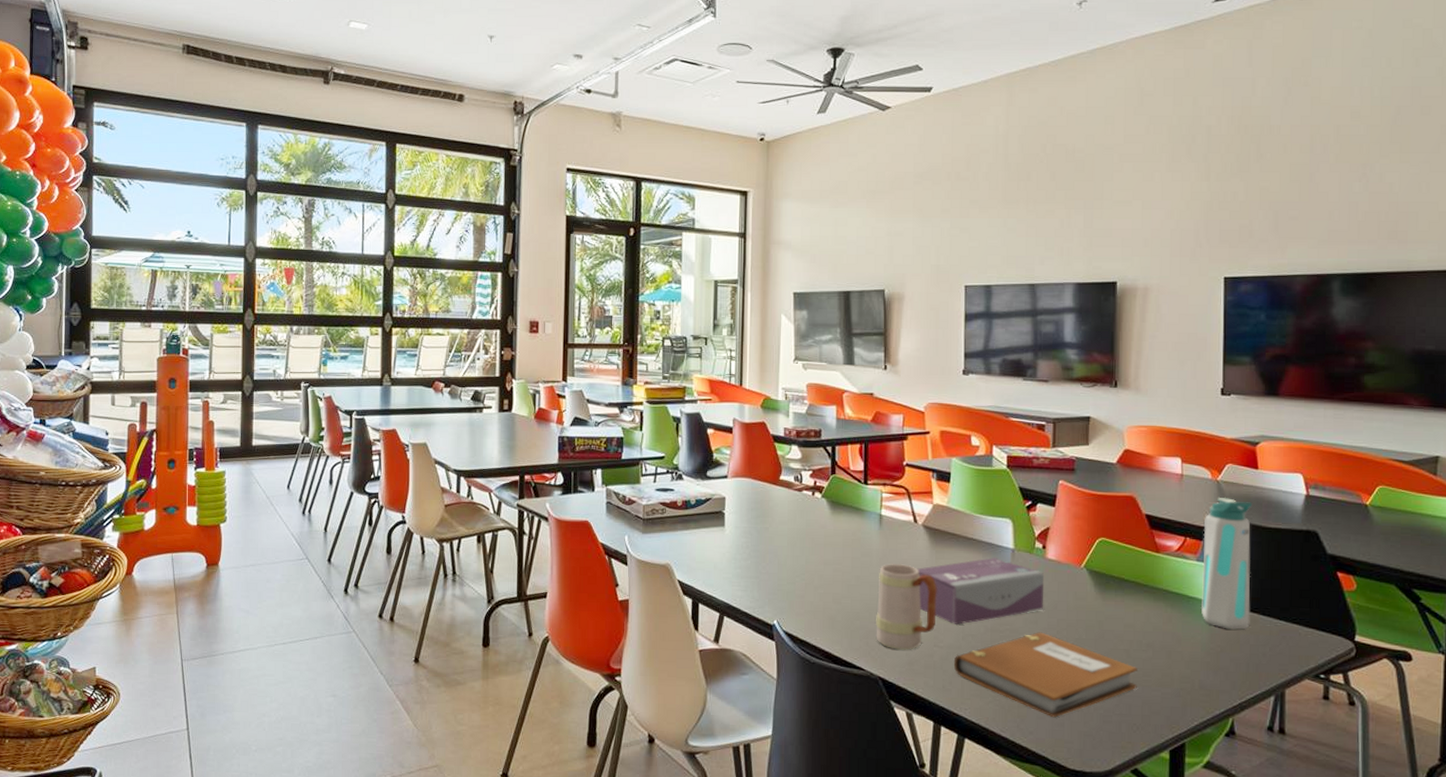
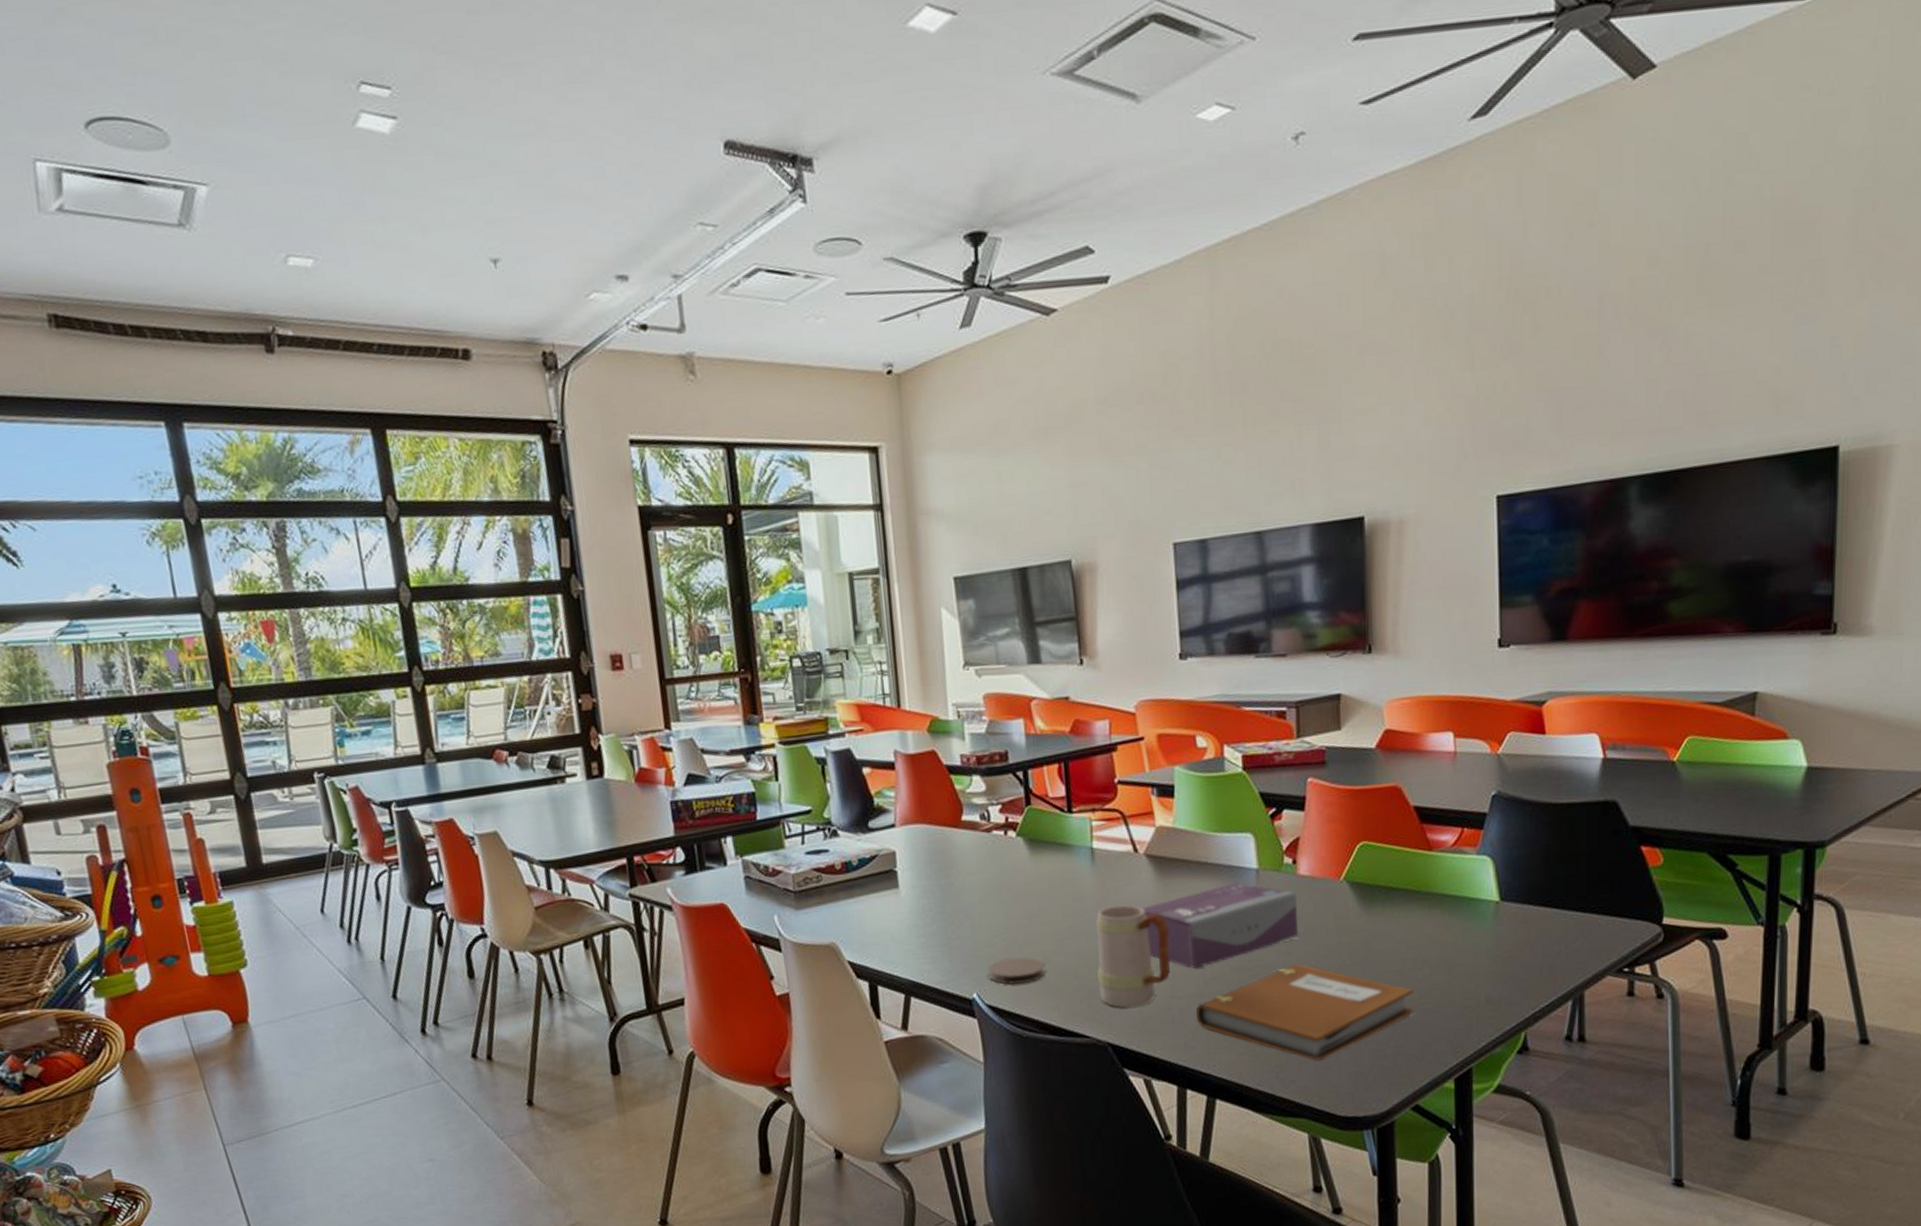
coaster: none [788,594,834,617] -> present [988,956,1046,985]
water bottle: present [1201,498,1253,630] -> none [1483,773,1542,931]

